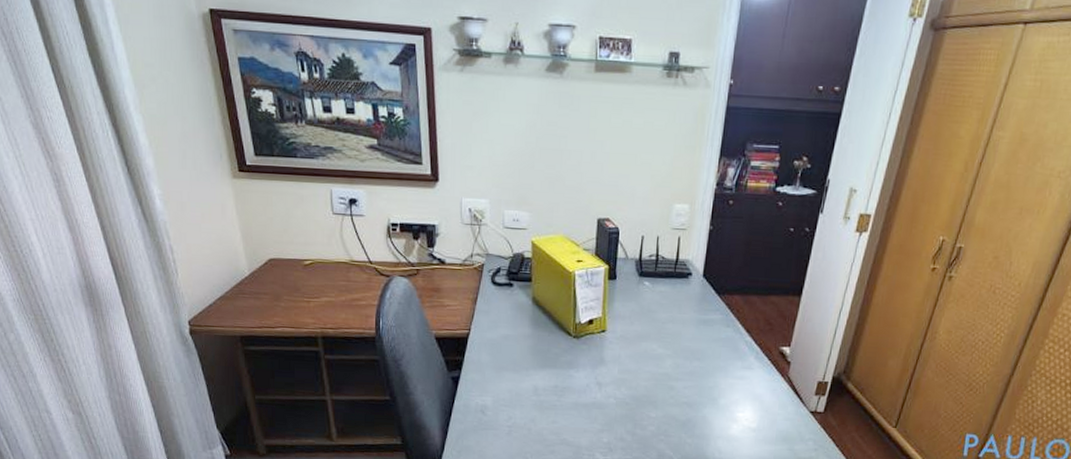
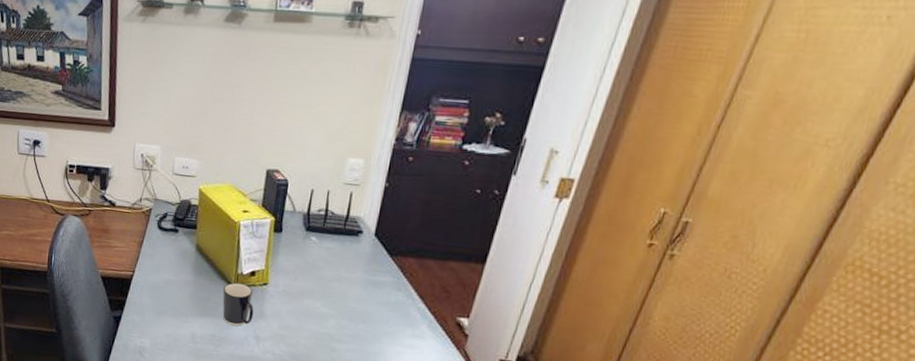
mug: none [562,332,594,375] -> present [222,282,254,326]

